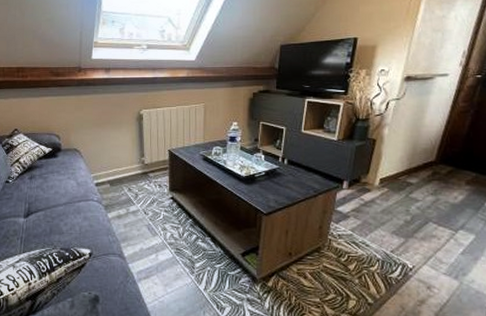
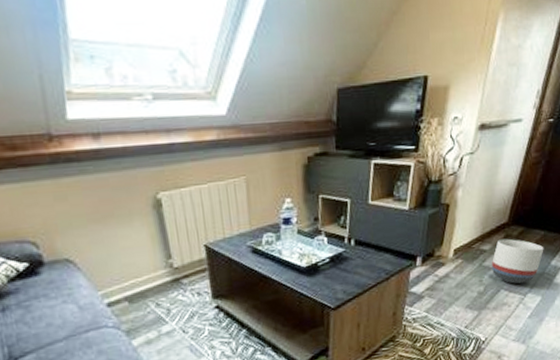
planter: none [419,175,476,219] -> present [492,238,544,284]

